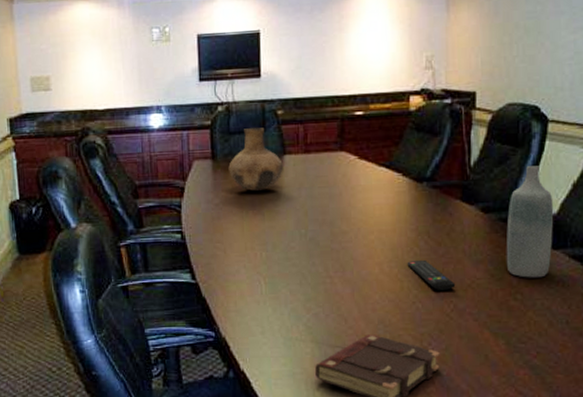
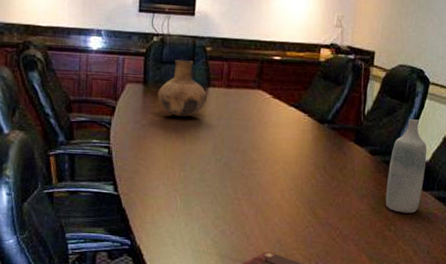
remote control: present [407,259,456,290] -> none [305,190,343,218]

